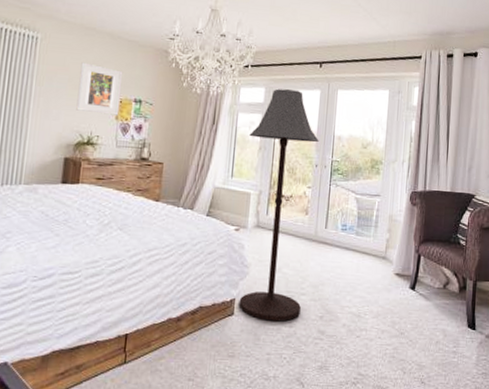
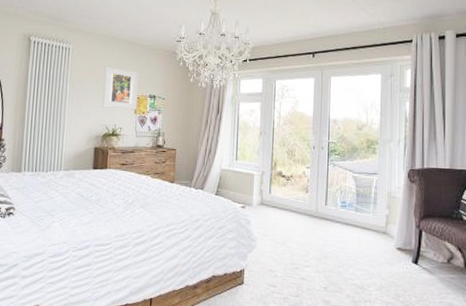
floor lamp: present [239,88,319,322] -> none [248,79,315,291]

